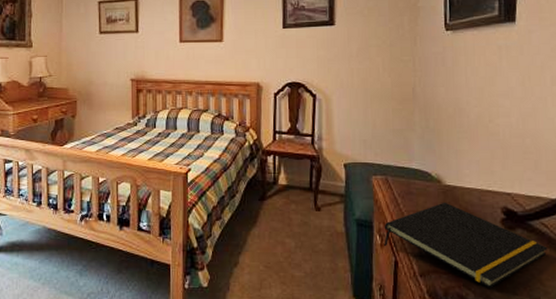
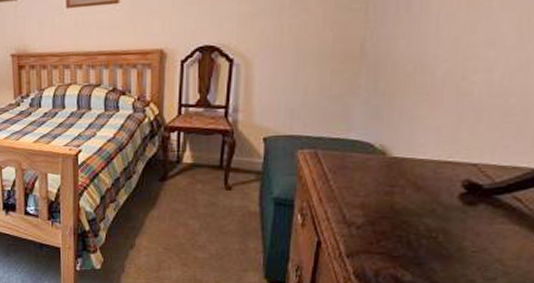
notepad: present [384,202,548,288] -> none [306,176,518,269]

